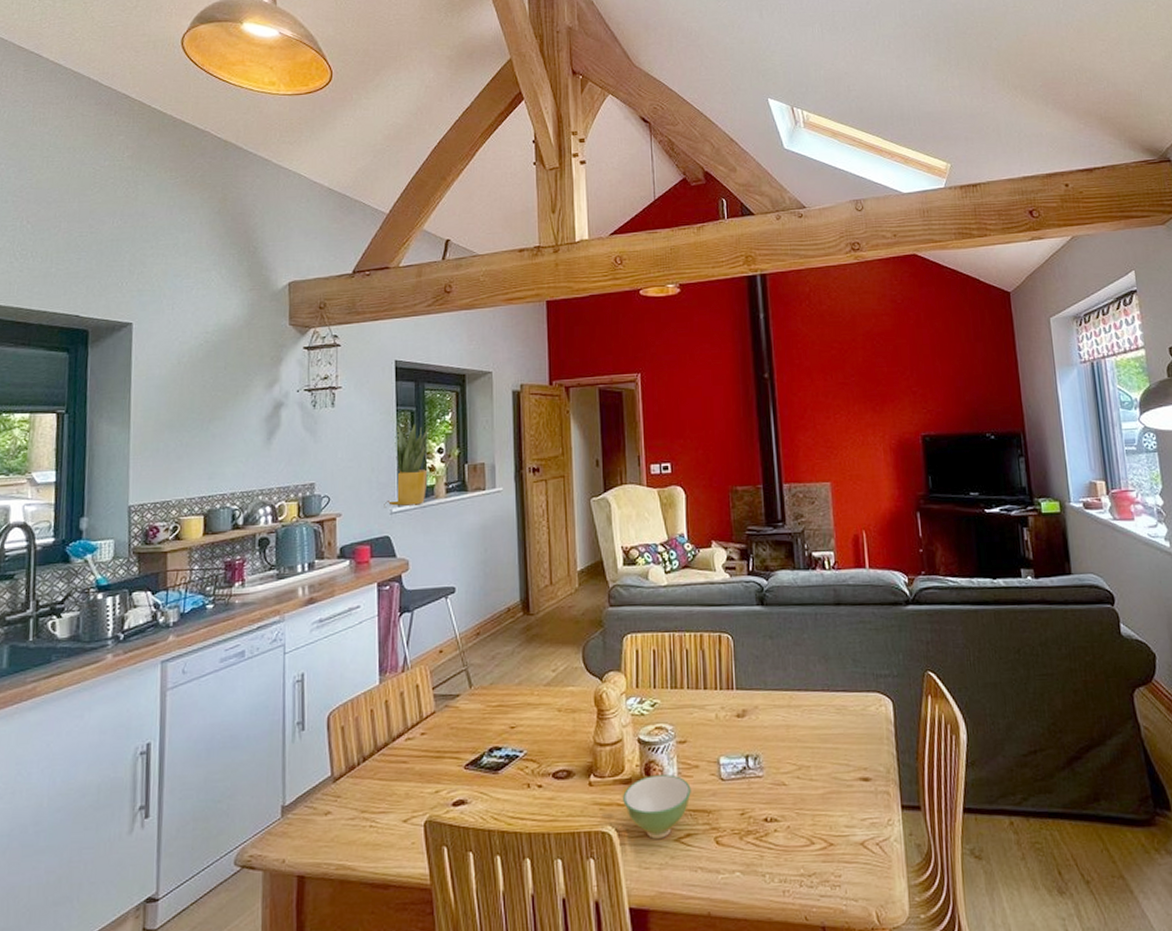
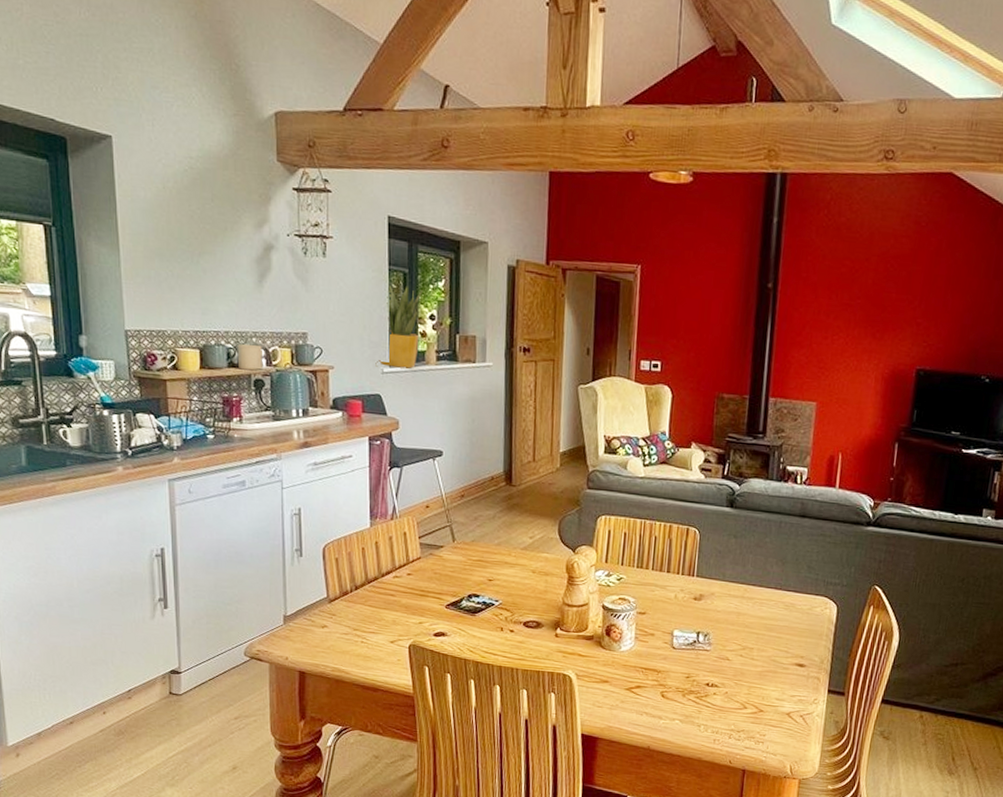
mug: none [242,502,270,530] -> present [237,343,264,371]
bowl: present [623,774,691,839] -> none [584,636,645,686]

